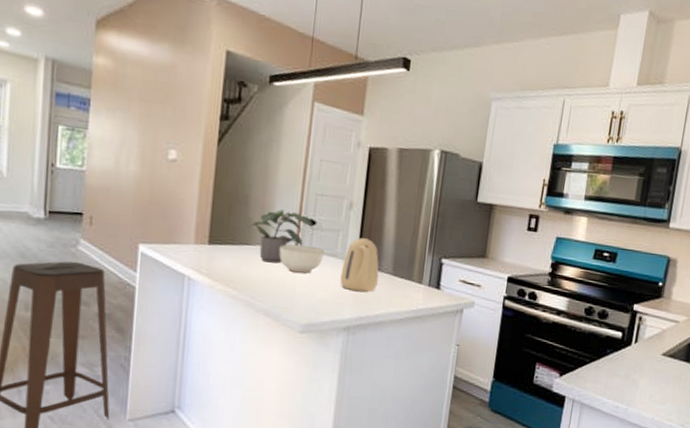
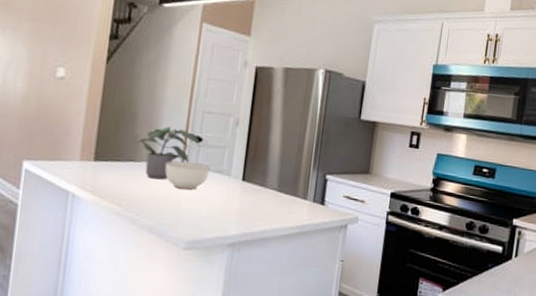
kettle: present [340,238,379,292] -> none [225,154,265,208]

